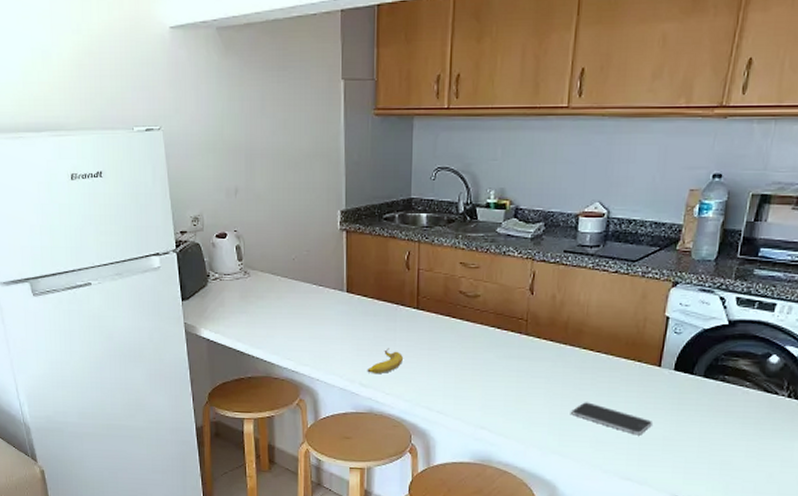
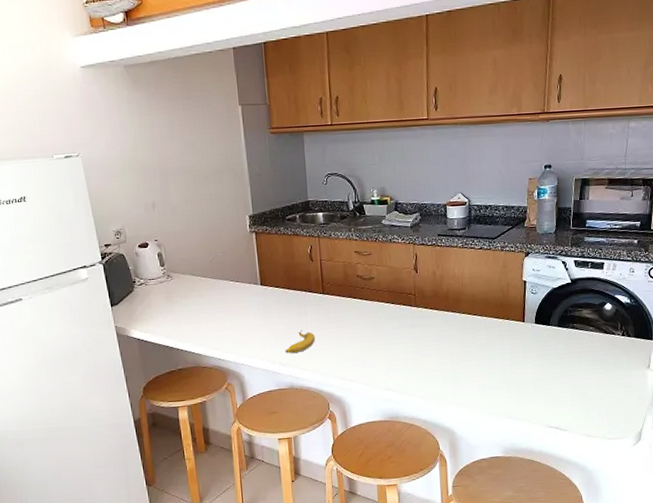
smartphone: present [571,402,652,436] -> none [459,357,524,380]

